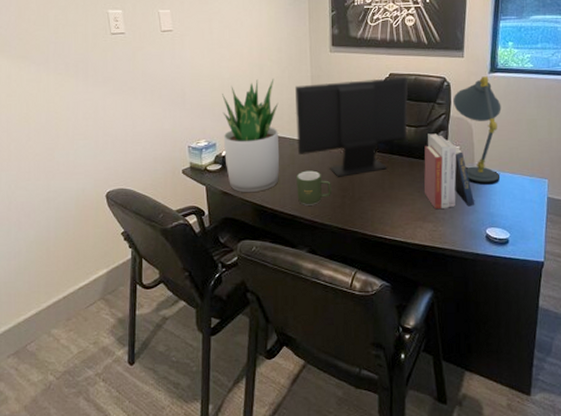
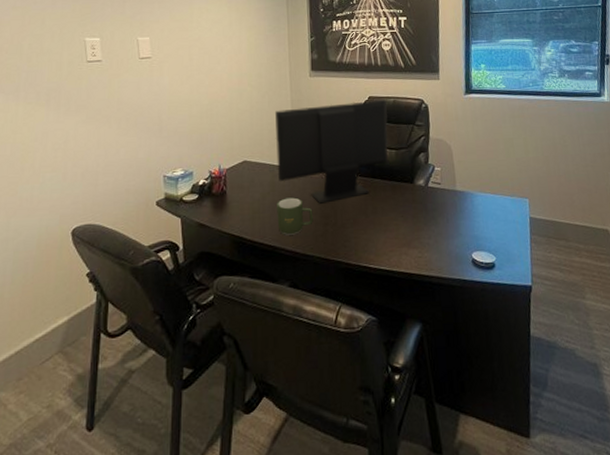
planter: present [222,79,280,193] -> none [200,104,260,224]
books: present [424,133,474,210] -> none [406,155,458,235]
desk lamp: present [453,76,502,186] -> none [431,98,483,208]

